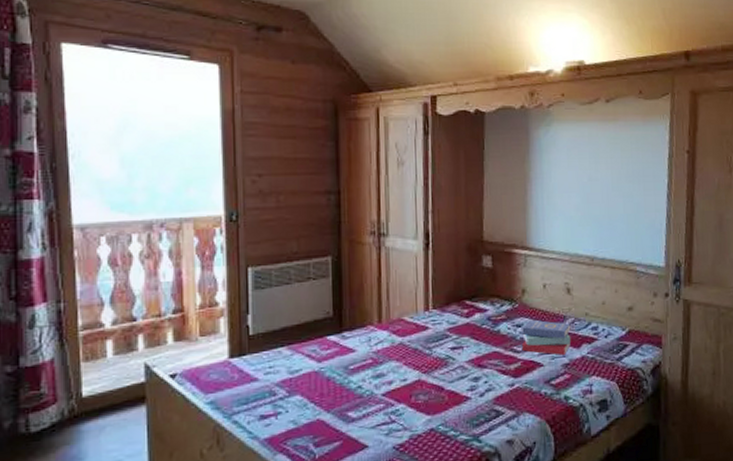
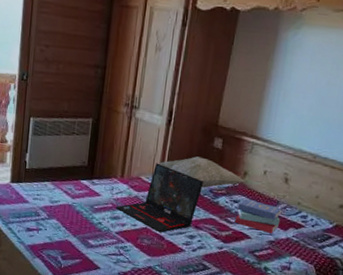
laptop: none [376,297,480,383] -> present [115,163,204,233]
decorative pillow: none [423,281,525,317] -> present [159,156,245,188]

